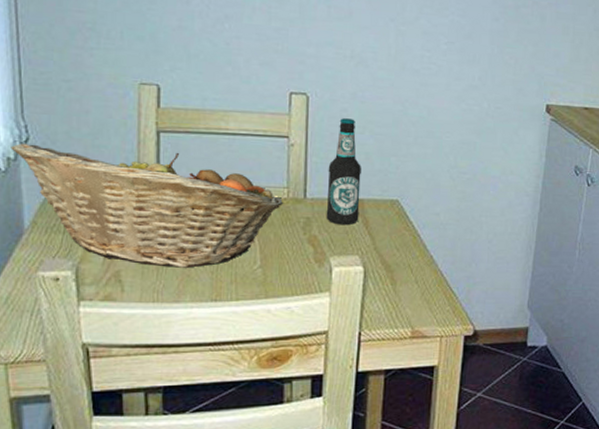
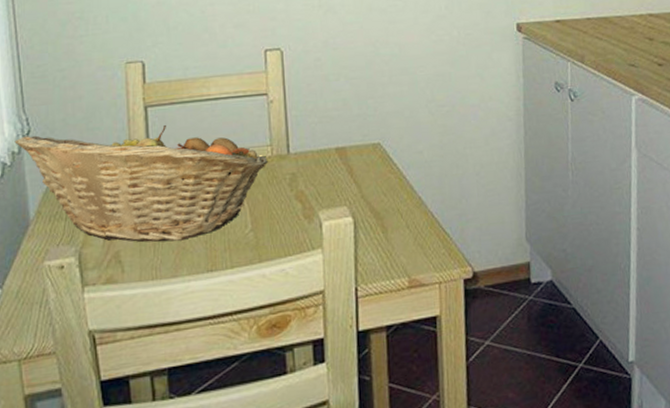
bottle: present [326,118,361,226] -> none [308,67,343,177]

